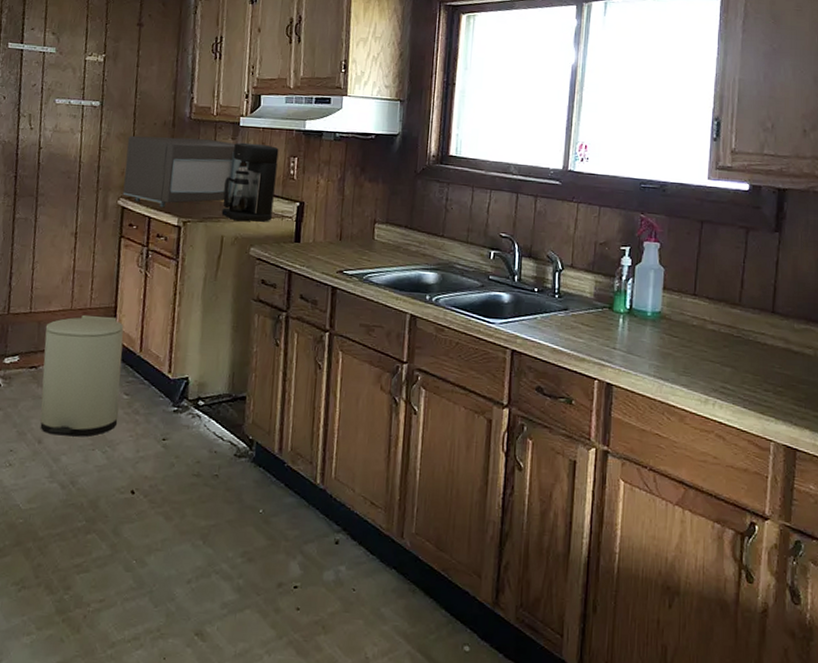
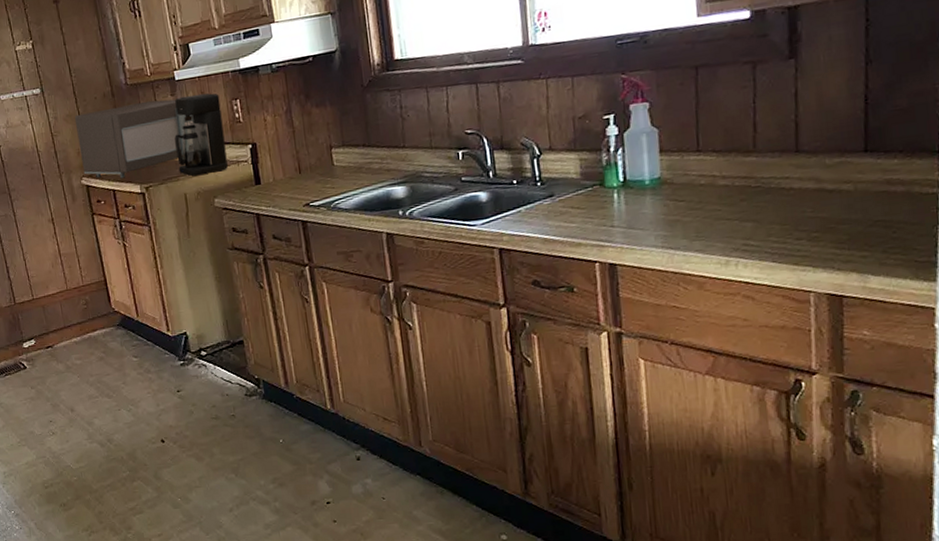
pedal bin: present [40,314,124,437] -> none [49,289,134,403]

